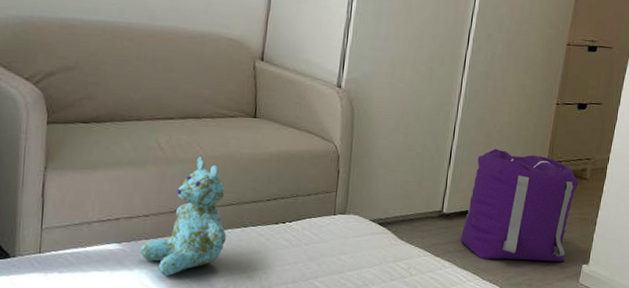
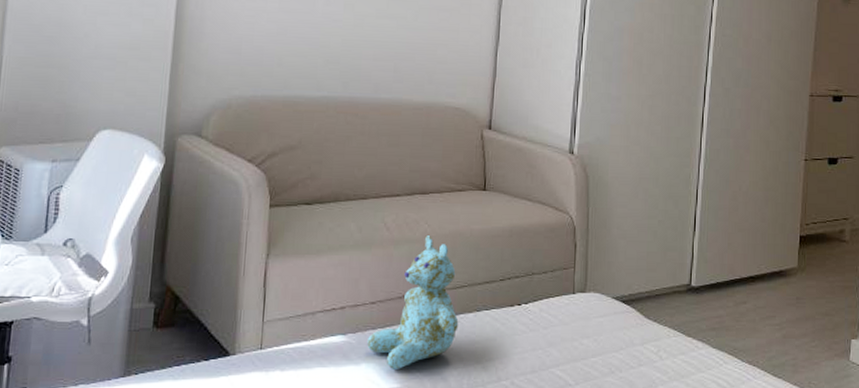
backpack: present [460,148,578,262] -> none [712,212,837,338]

